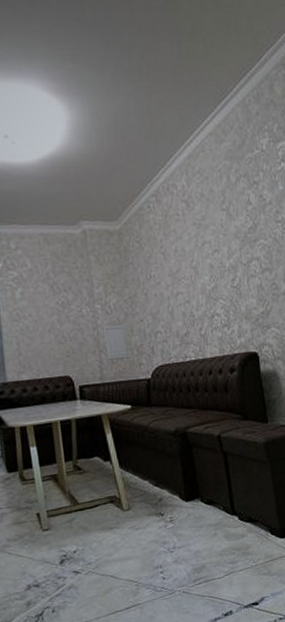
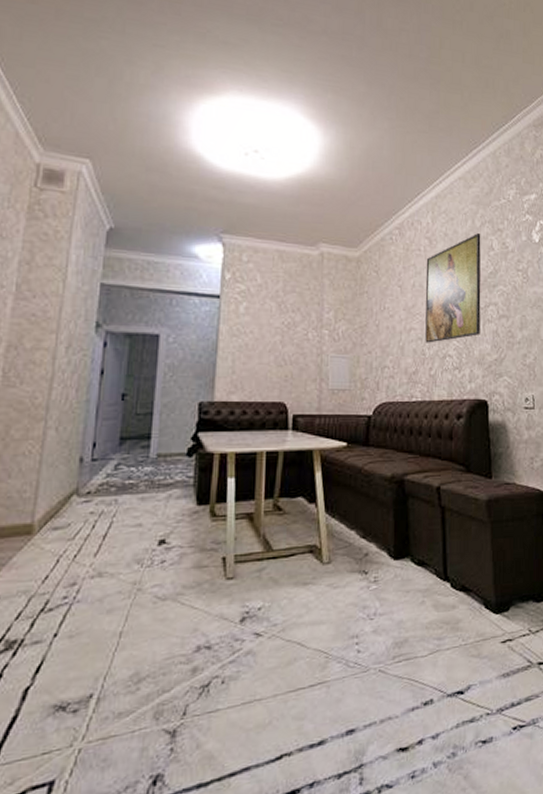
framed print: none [185,188,245,305] -> present [425,232,481,343]

